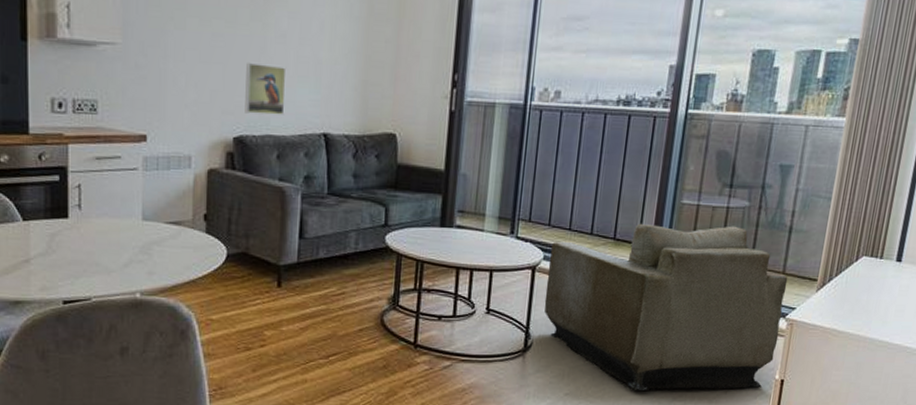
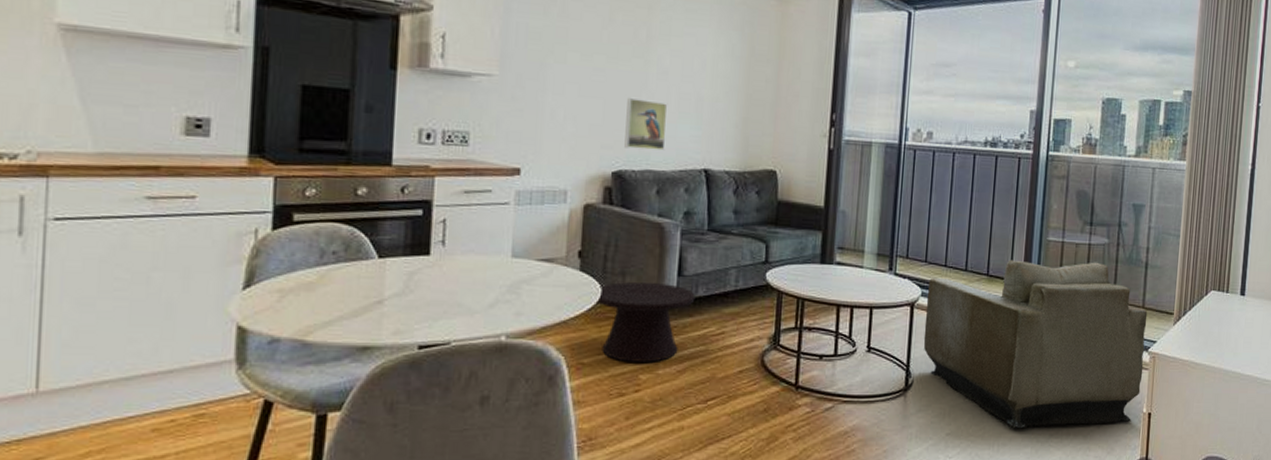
side table: none [221,244,316,320] -> present [595,282,695,362]

